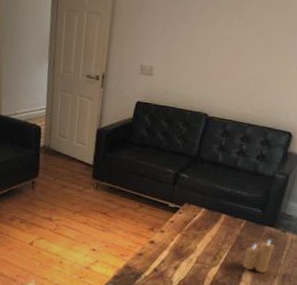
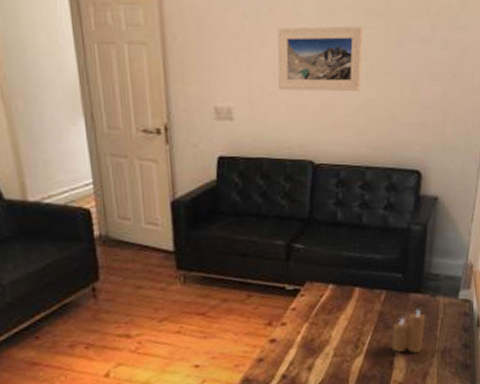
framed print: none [191,11,266,65] -> present [277,26,363,91]

